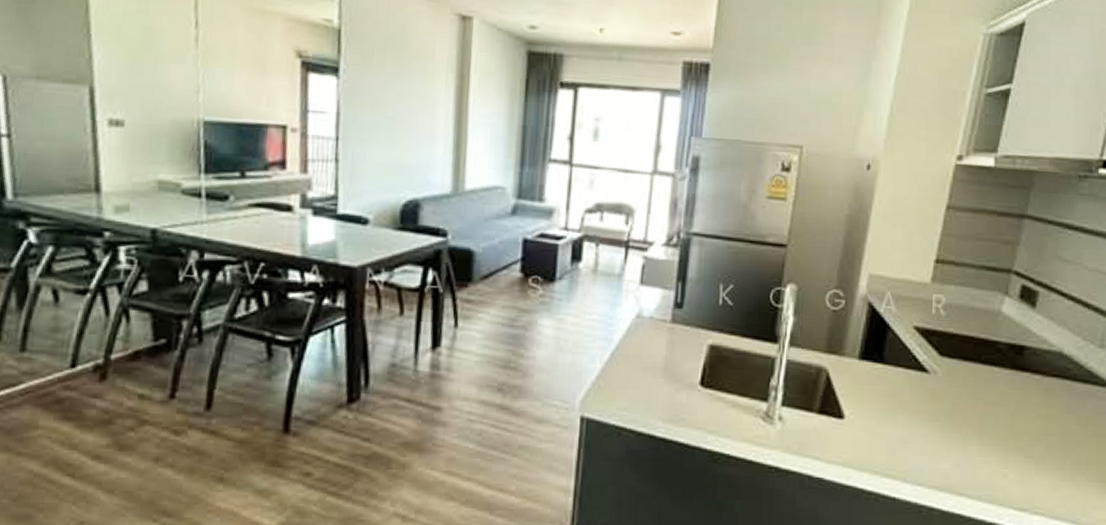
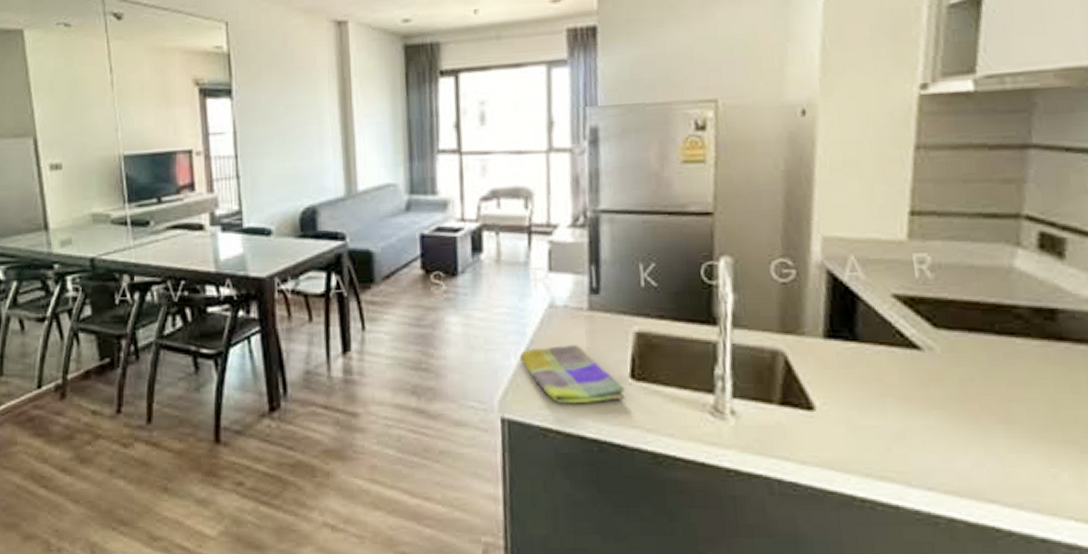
dish towel: none [604,353,694,407] -> present [519,345,625,404]

